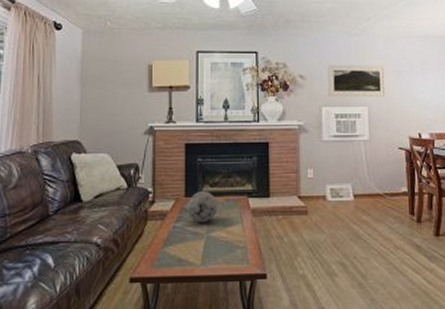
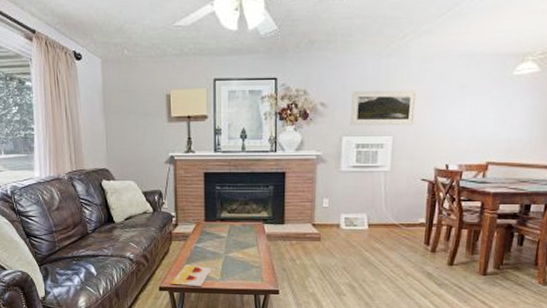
painting: none [143,248,192,275] -> present [170,264,212,286]
decorative orb: present [188,192,218,223] -> none [208,217,236,245]

